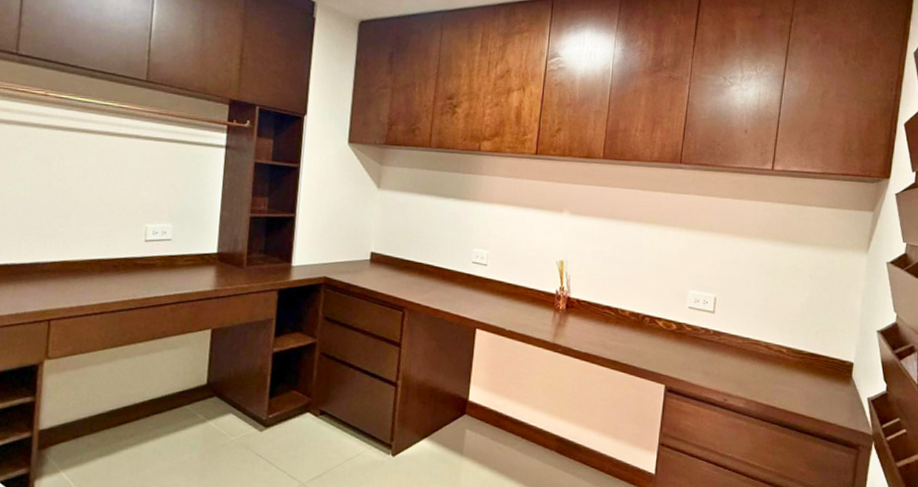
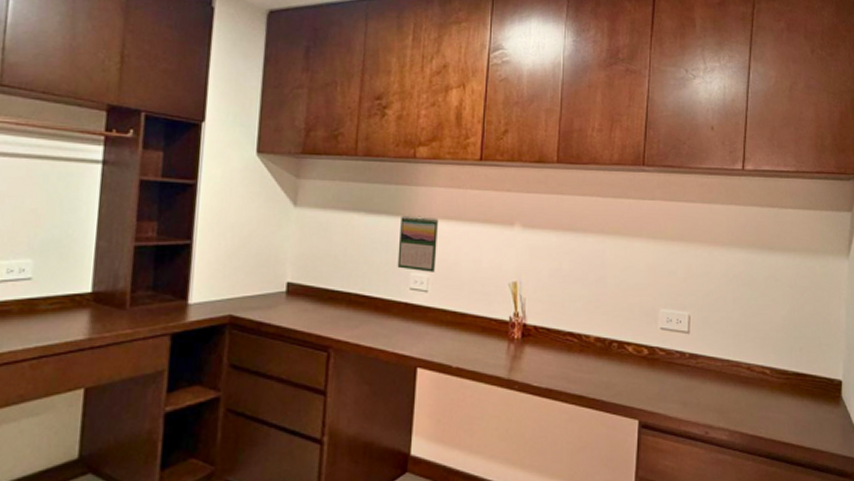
calendar: none [462,200,499,249] -> present [397,215,439,272]

